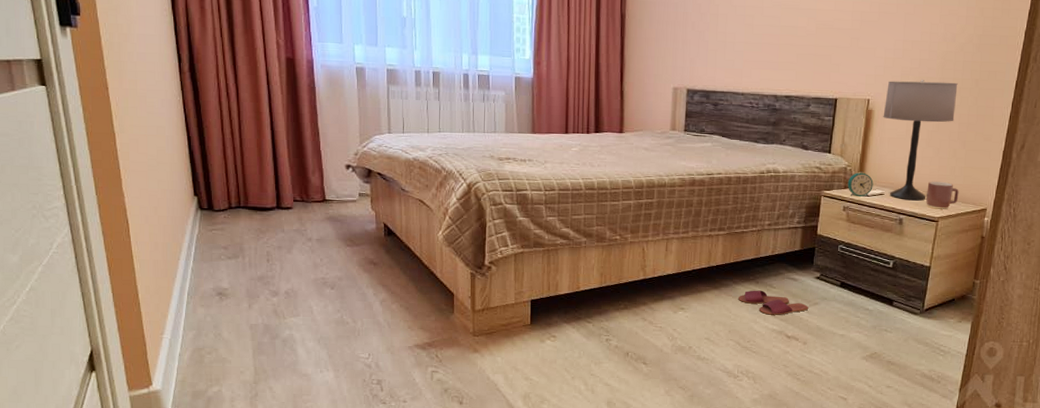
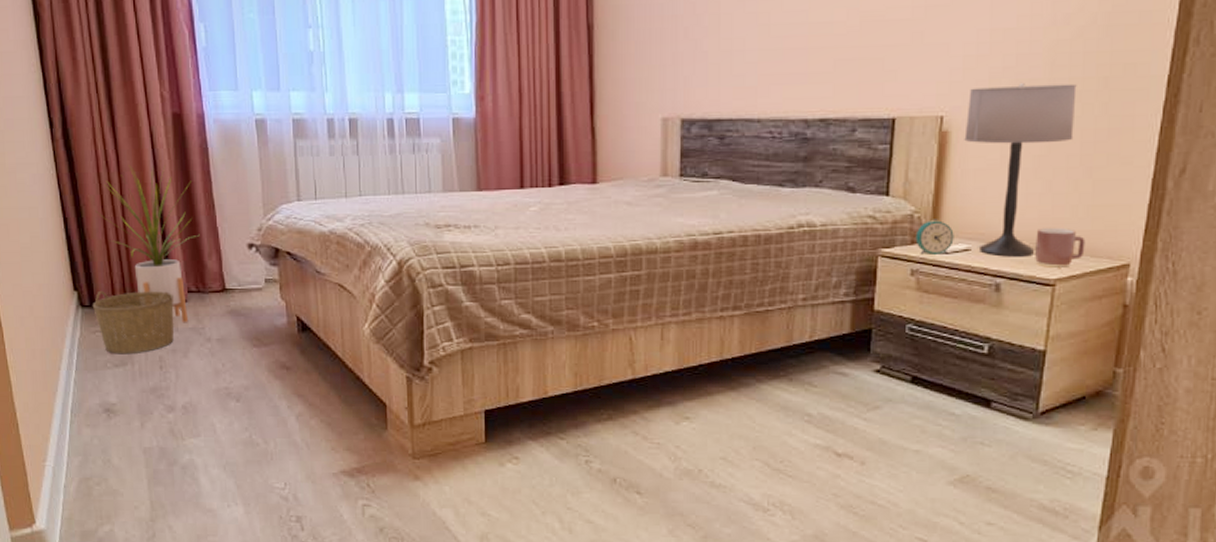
basket: none [210,197,281,249] -> present [92,290,174,355]
house plant: none [216,97,306,226] -> present [95,165,200,325]
slippers: present [738,290,809,315] -> none [765,390,867,425]

